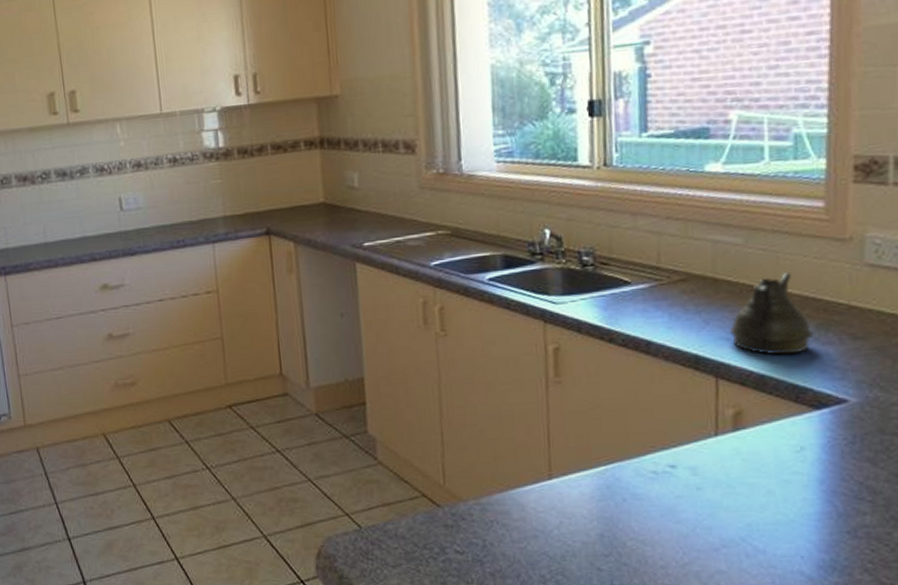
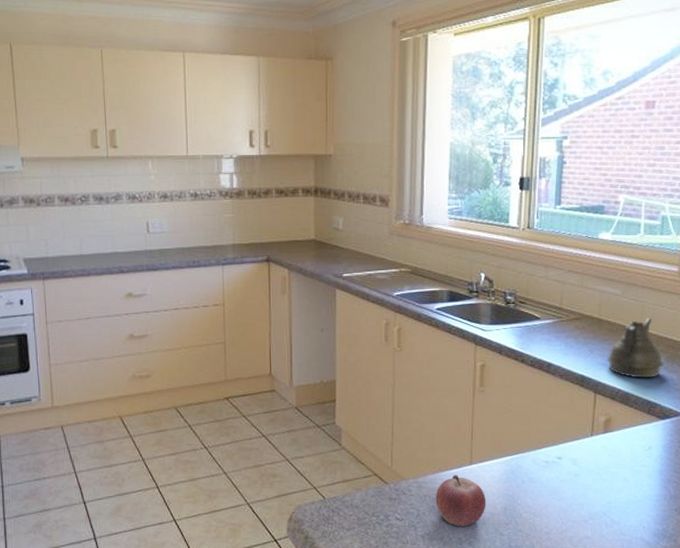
fruit: none [505,492,576,561] -> present [436,475,486,527]

